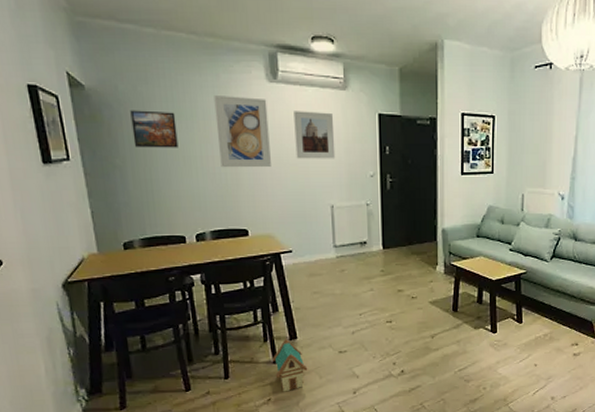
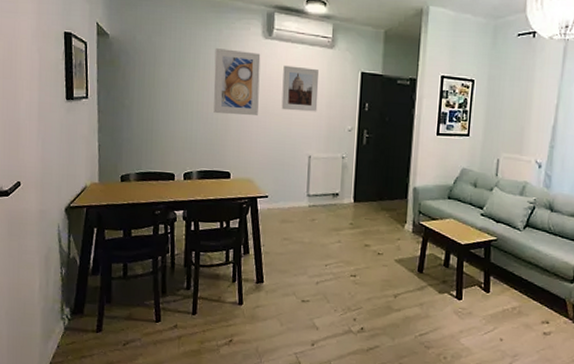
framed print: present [130,110,179,148] -> none [142,58,180,93]
toy house: present [273,338,308,392] -> none [239,281,271,335]

